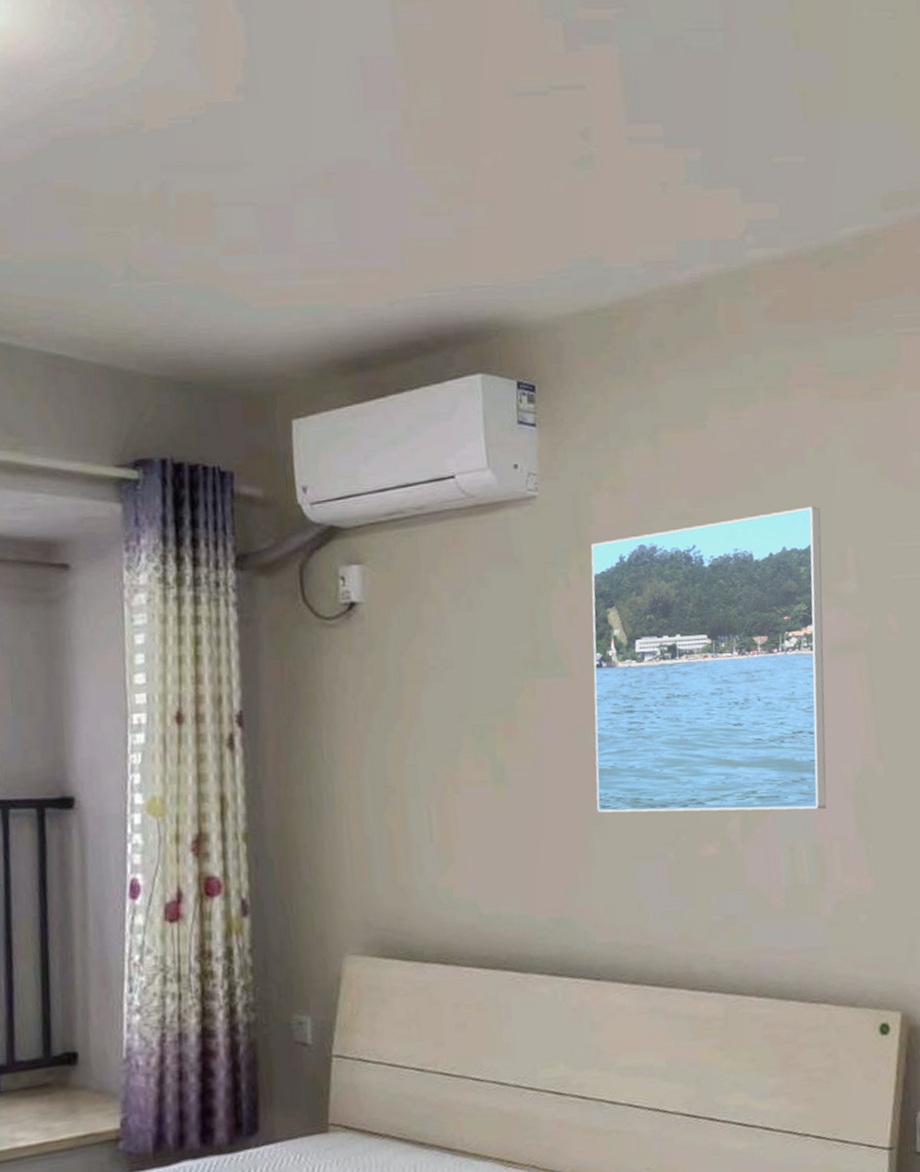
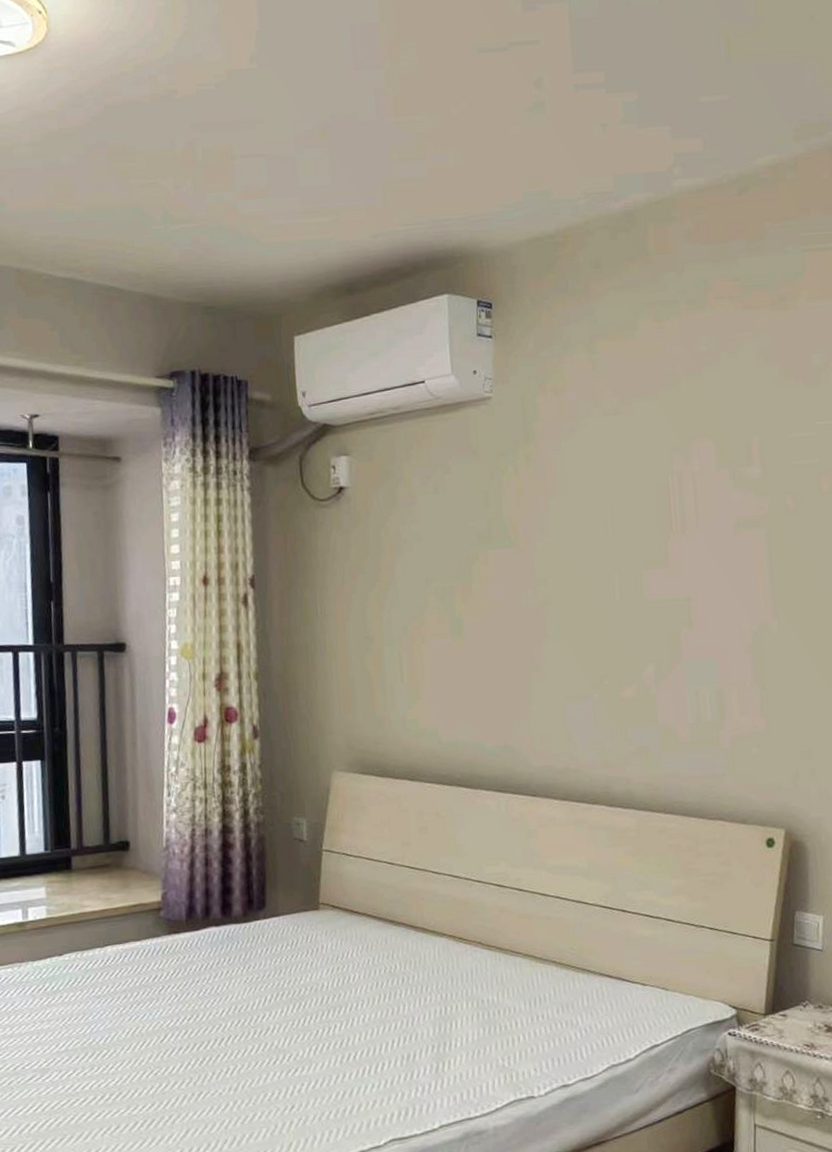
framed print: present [591,506,827,813] -> none [535,402,731,661]

